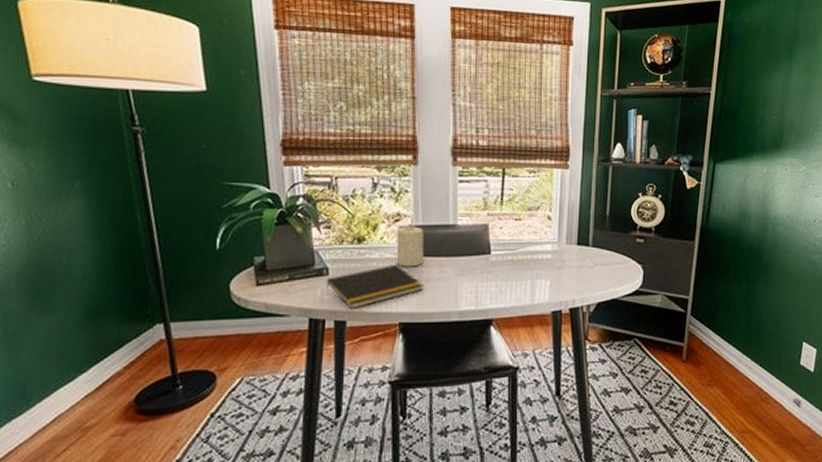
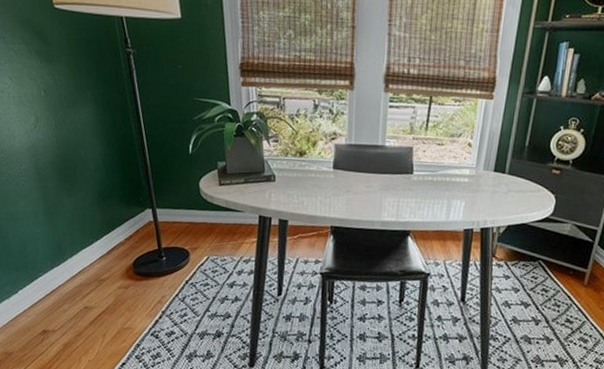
notepad: present [325,264,424,310] -> none [272,176,353,211]
candle: present [396,223,424,267] -> none [331,142,356,180]

